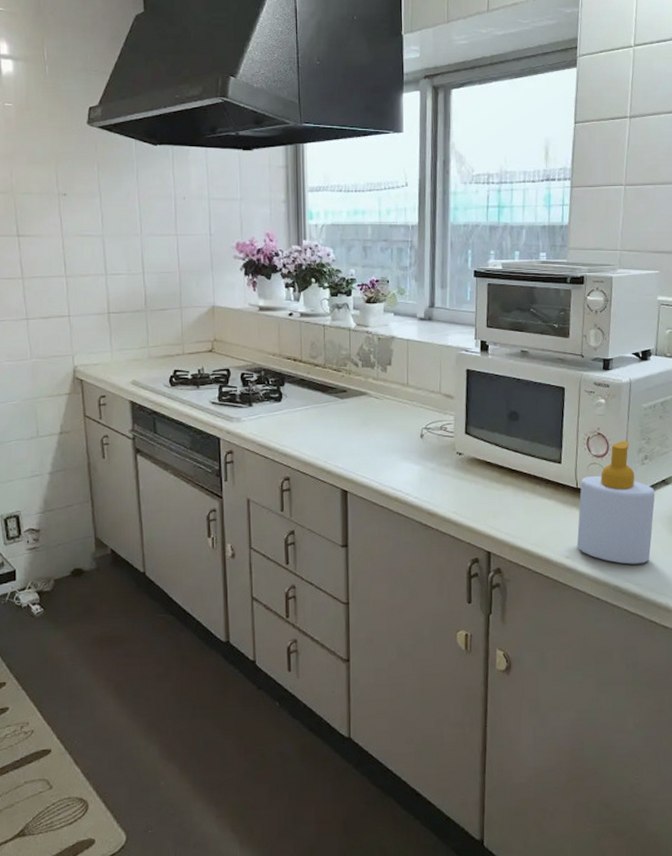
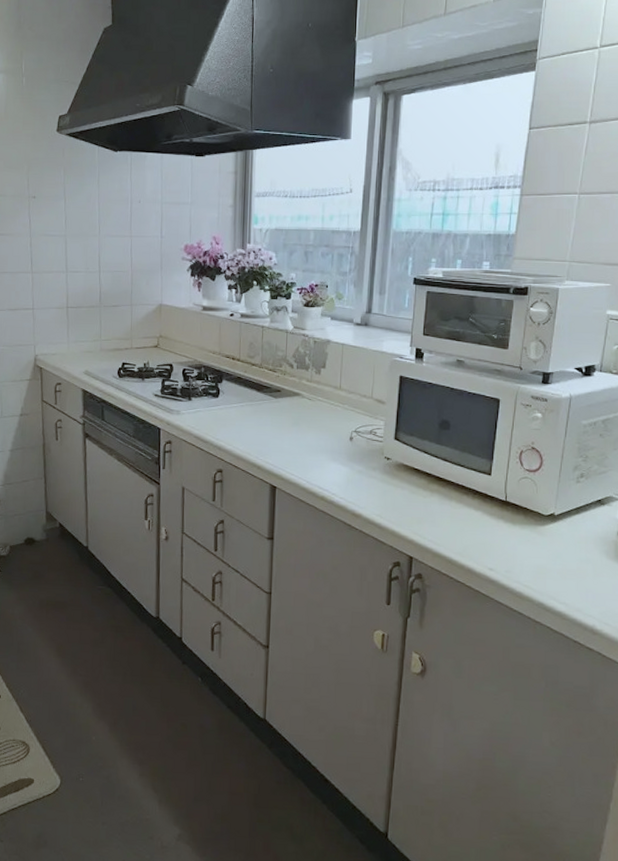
soap bottle: present [576,441,655,565] -> none [501,457,589,583]

